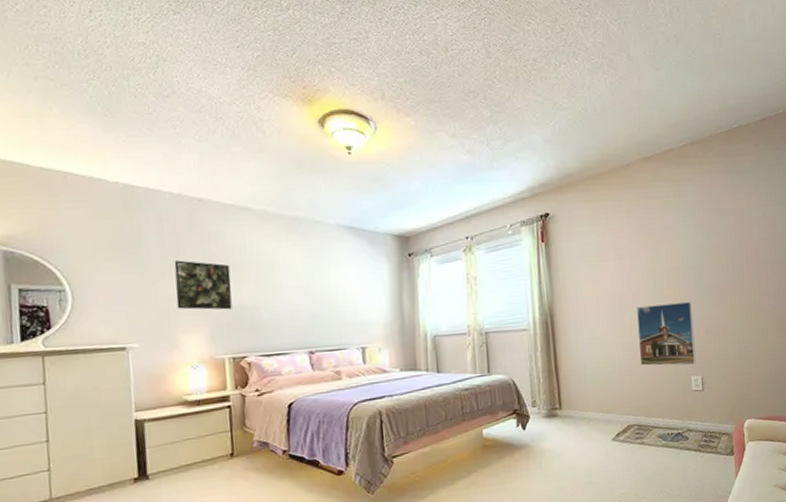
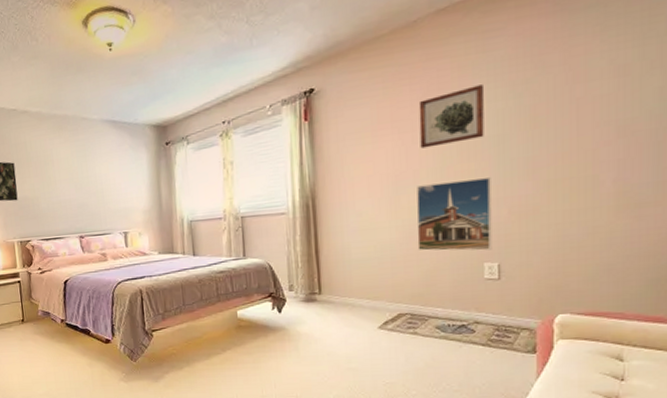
wall art: none [634,223,684,274] -> present [418,85,484,149]

